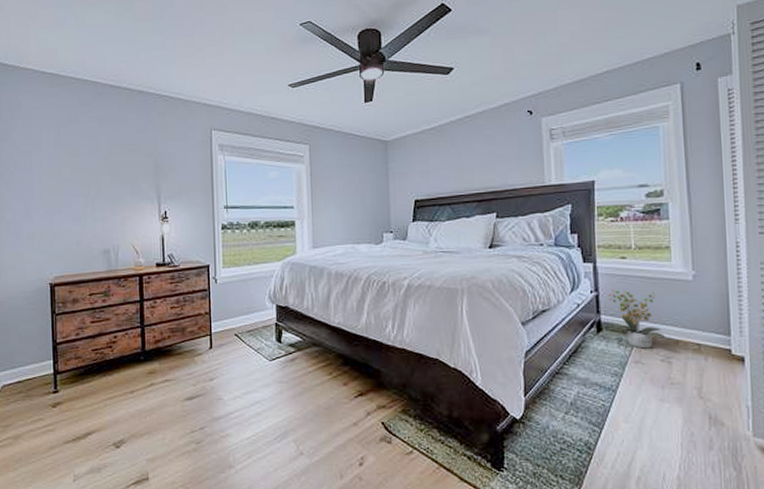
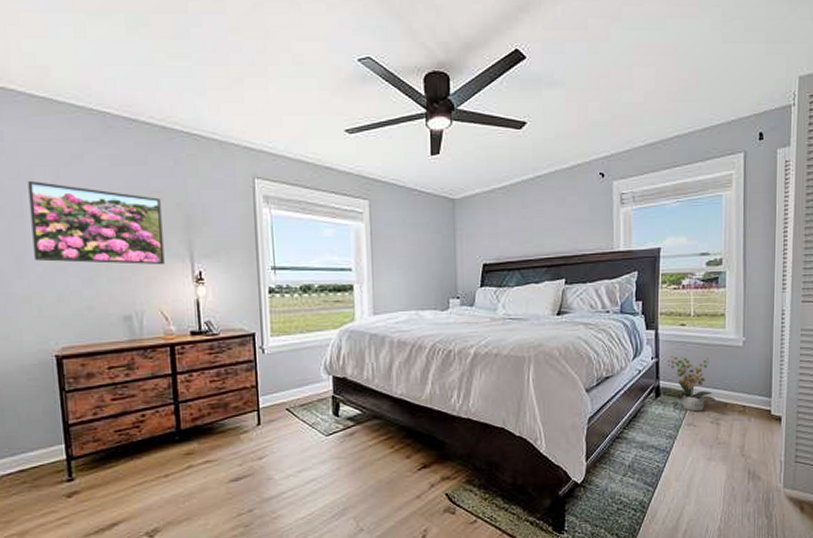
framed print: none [37,139,137,206] -> present [27,180,165,265]

